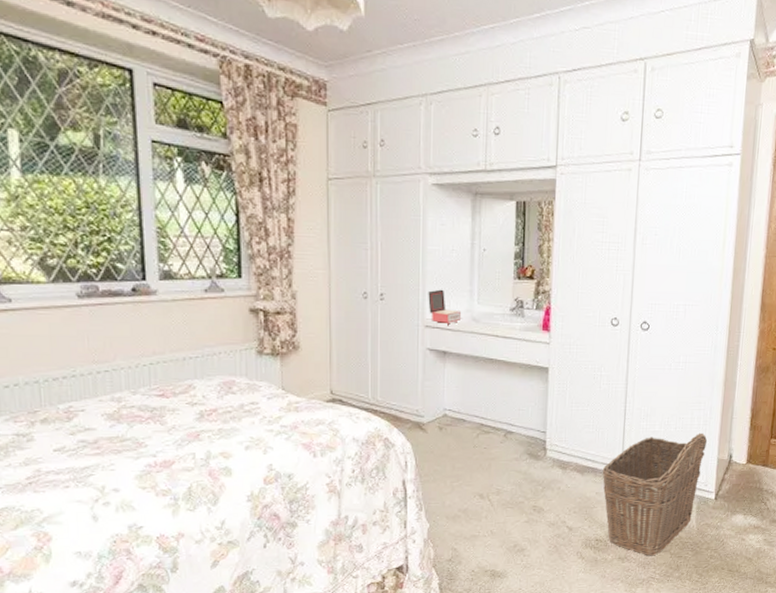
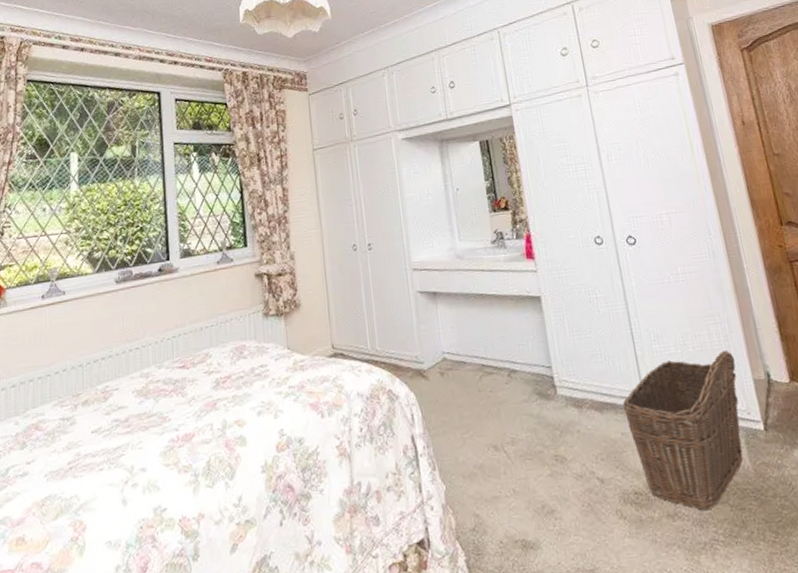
jewelry box: present [428,289,462,325] -> none [411,232,446,265]

